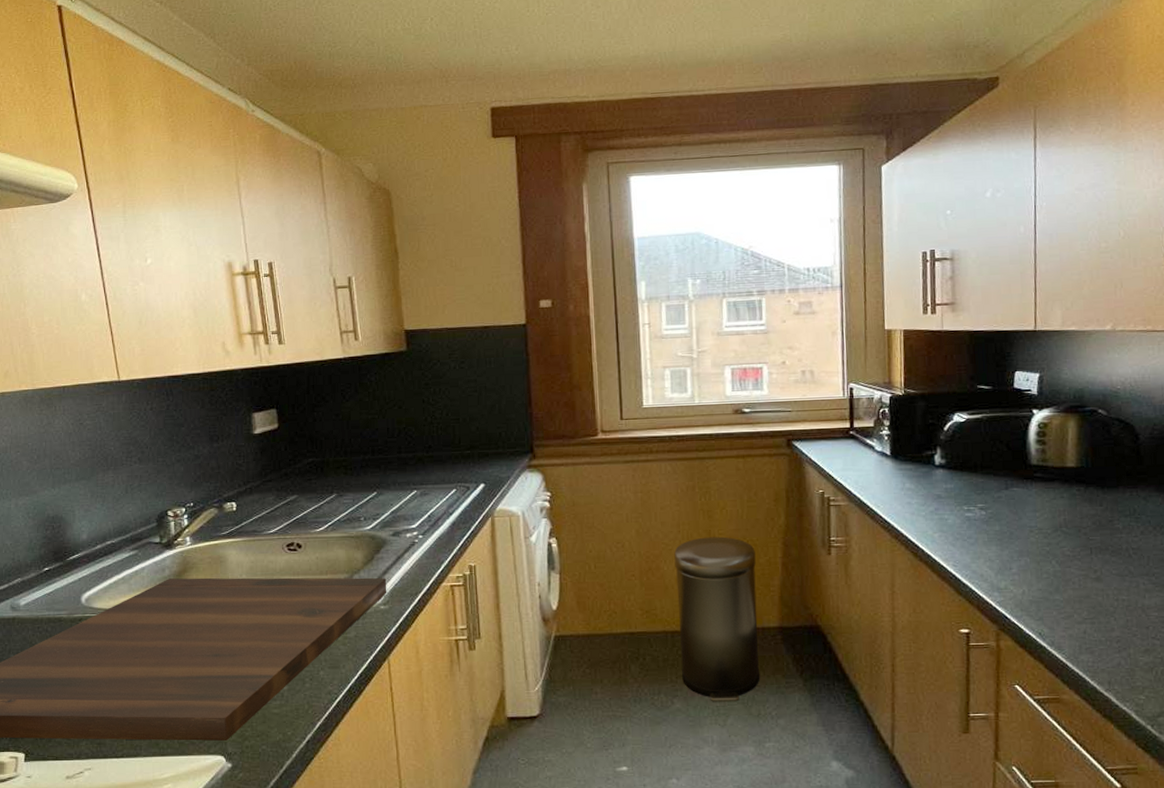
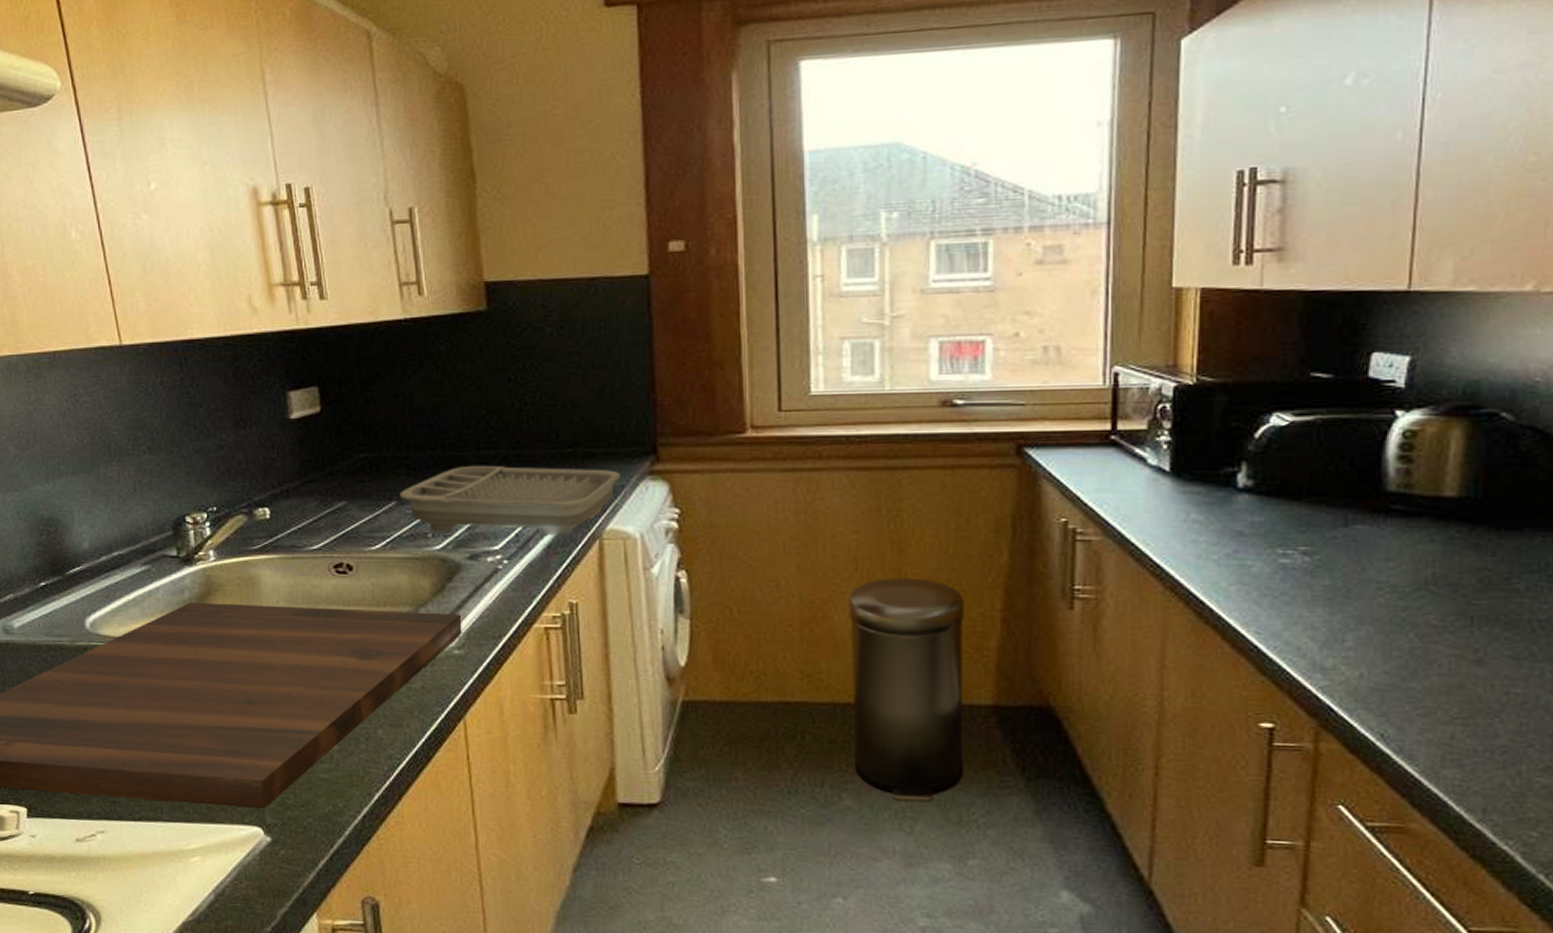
dish rack: none [339,464,508,516] -> present [399,465,622,535]

